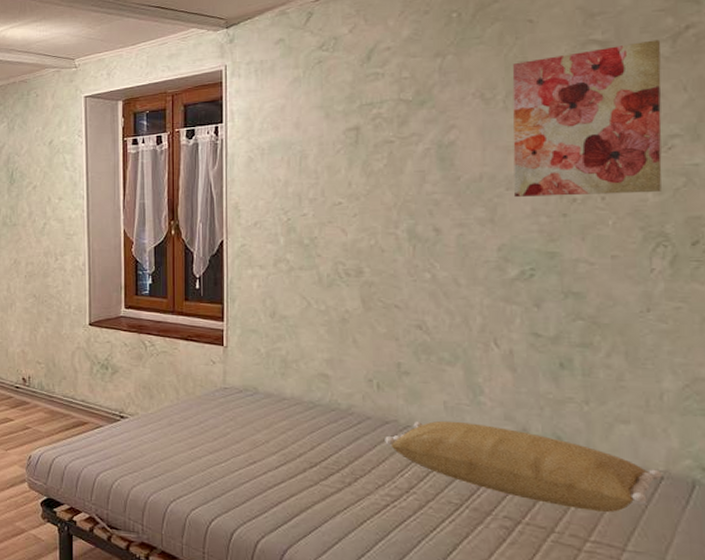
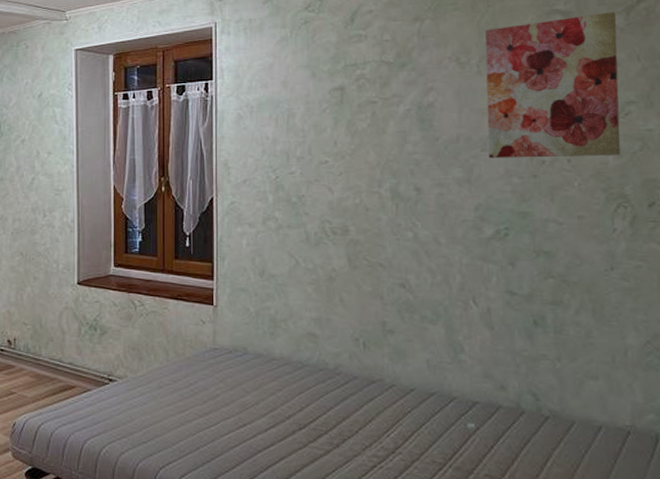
pillow: present [385,420,663,512] -> none [371,379,629,468]

